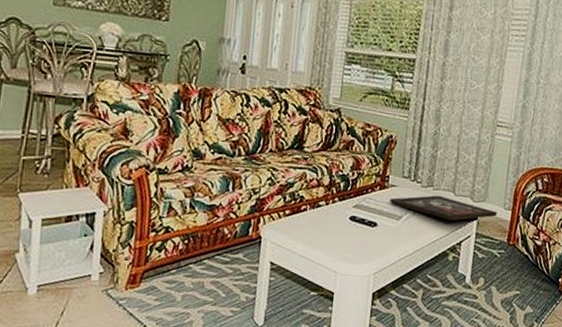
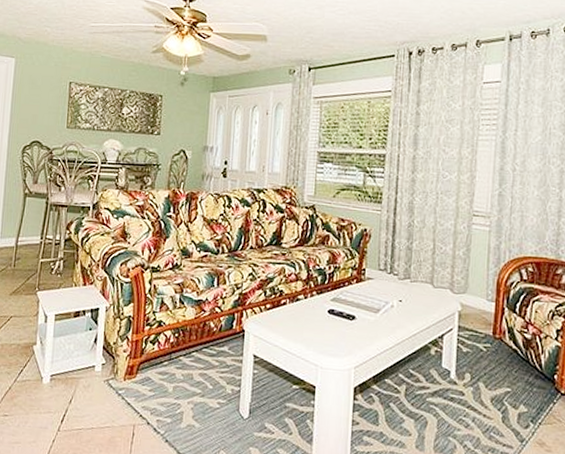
religious icon: present [390,195,498,221] -> none [367,287,480,314]

